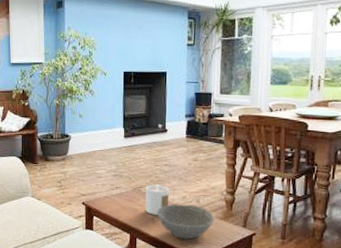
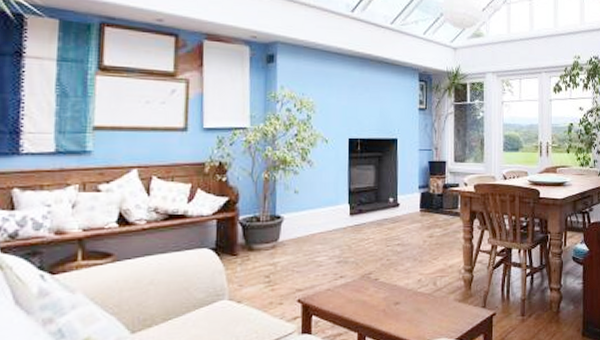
candle: present [145,183,169,215] -> none [375,267,402,306]
bowl: present [157,204,214,240] -> none [390,288,452,331]

